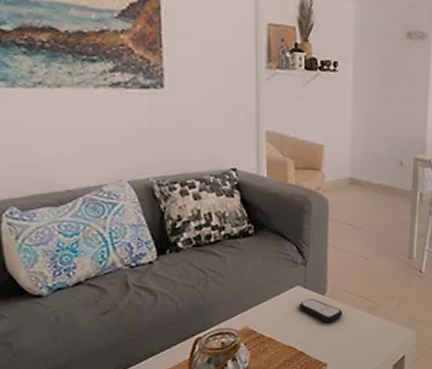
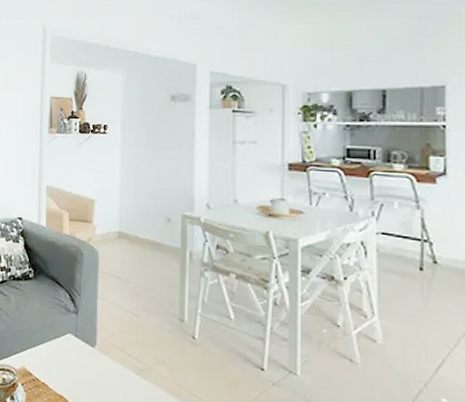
remote control: present [298,299,343,323] -> none [70,349,112,378]

